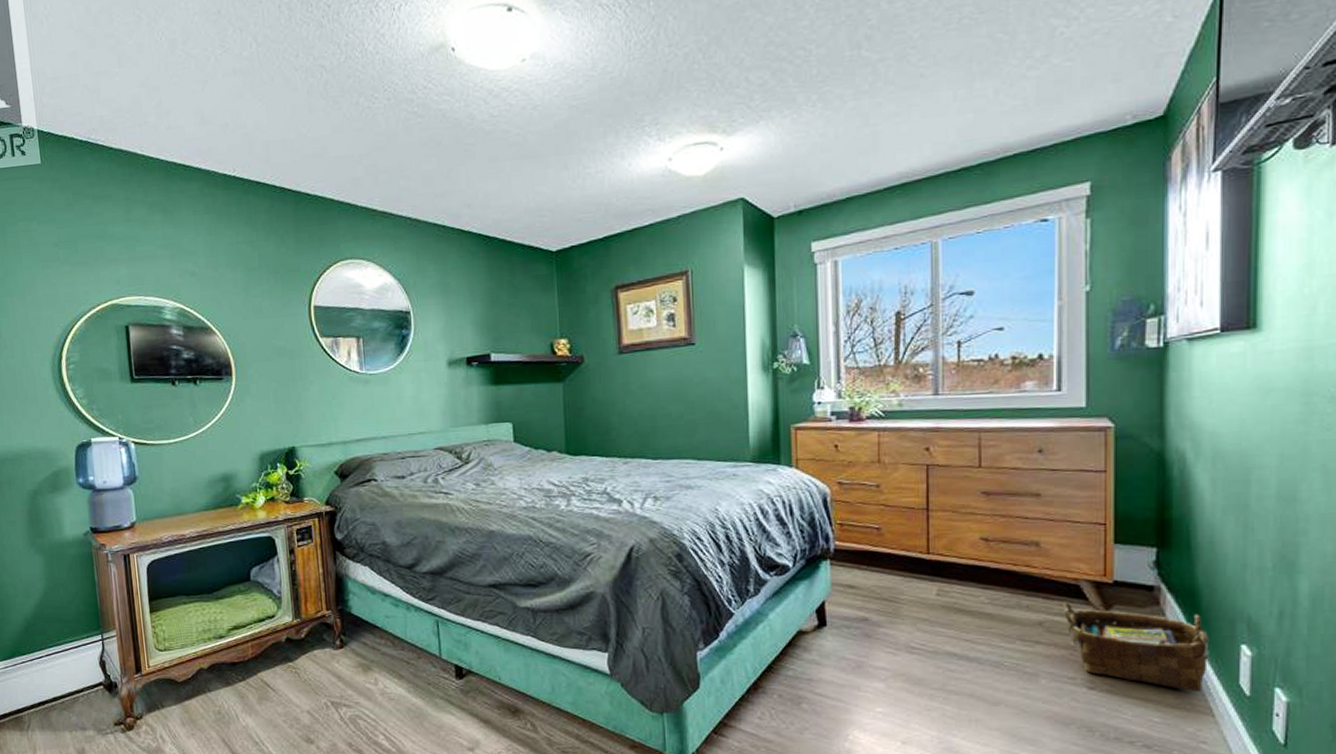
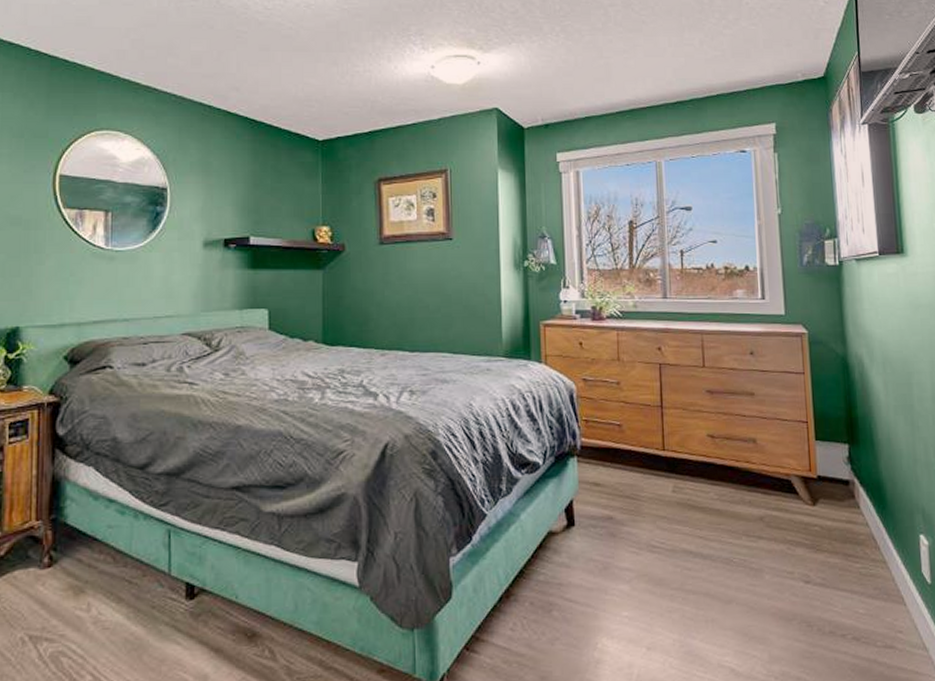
woven basket: present [1062,602,1210,692] -> none [778,497,897,582]

